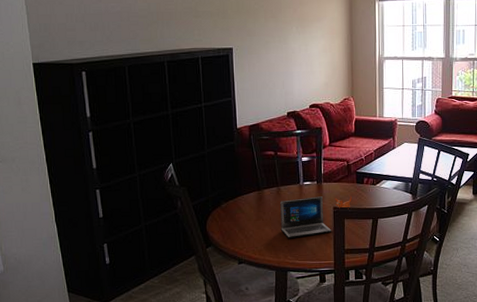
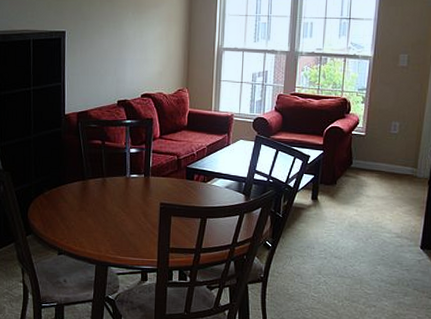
laptop: present [280,195,352,239] -> none [104,190,180,233]

